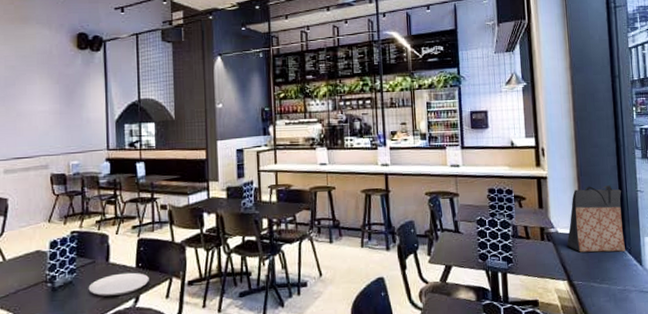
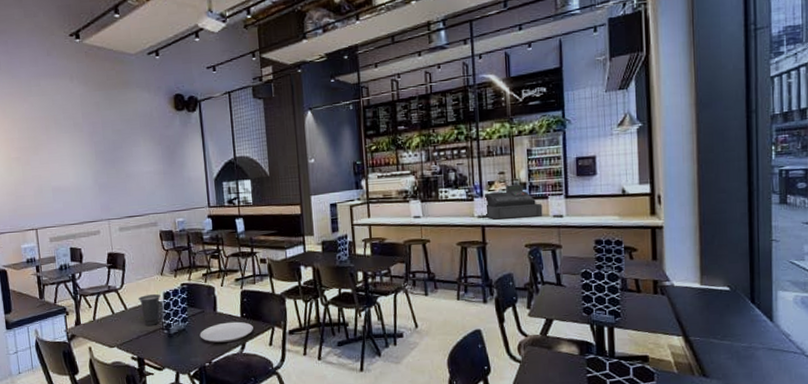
cup: none [20,243,46,280] -> present [139,294,161,327]
cash register: none [384,135,442,168] -> present [481,184,543,220]
bag: present [566,185,625,253] -> none [683,234,753,308]

